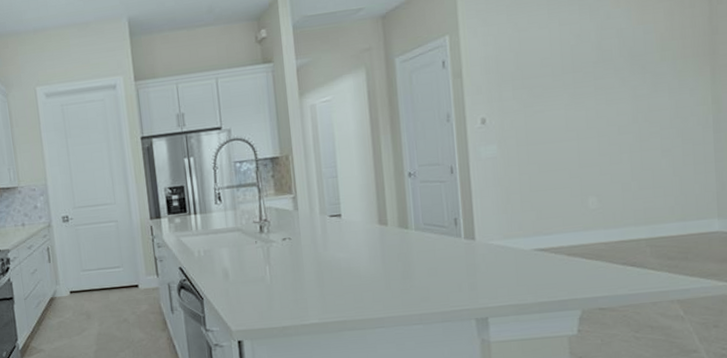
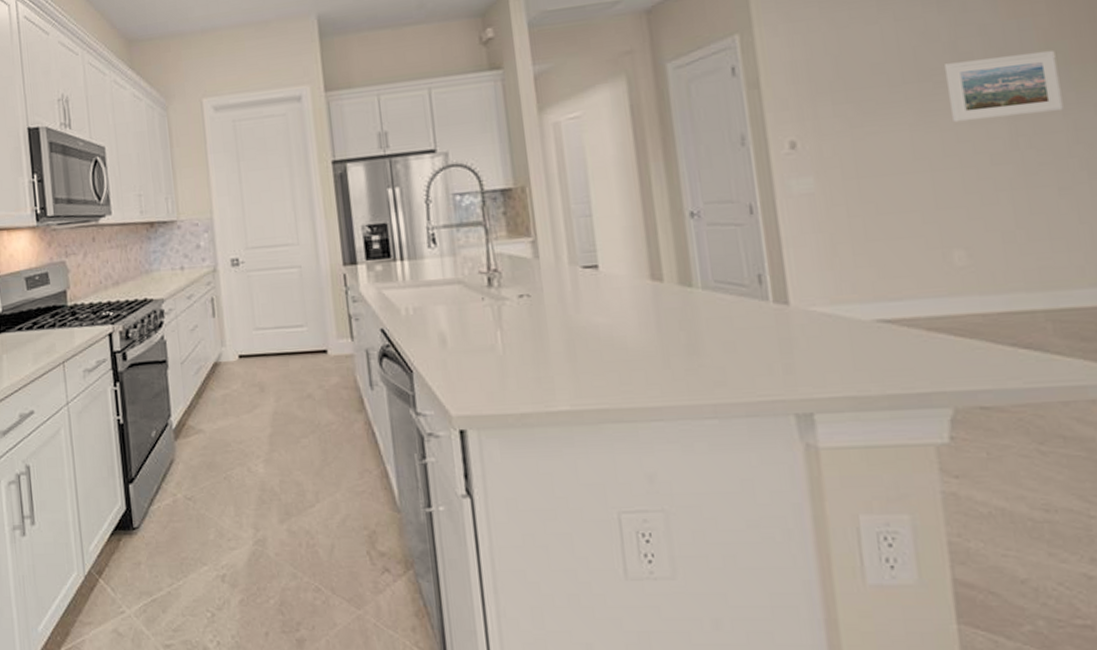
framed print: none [591,49,669,103] -> present [943,51,1063,123]

